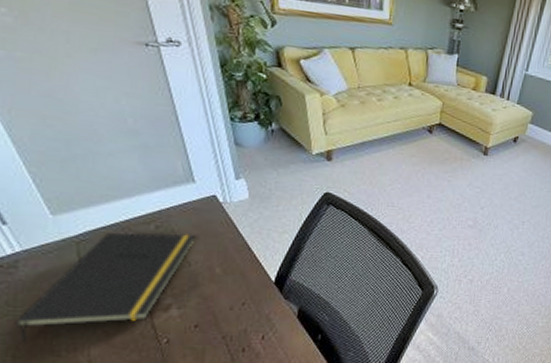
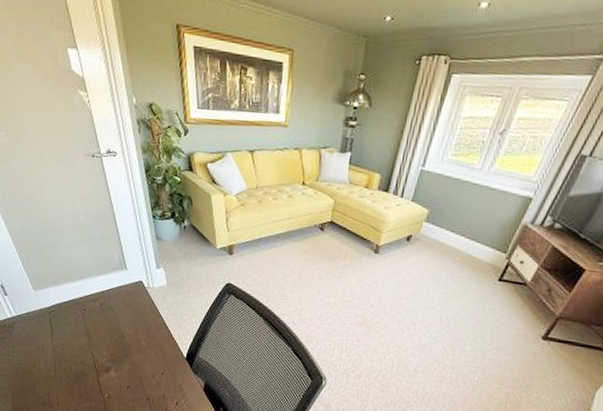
notepad: present [14,231,196,343] -> none [13,306,128,384]

